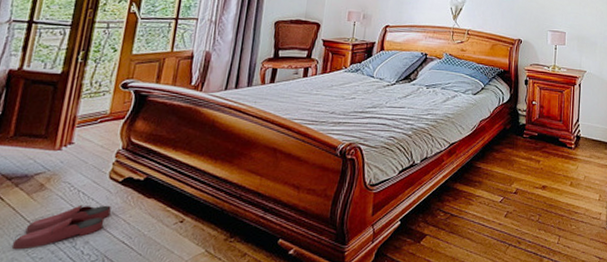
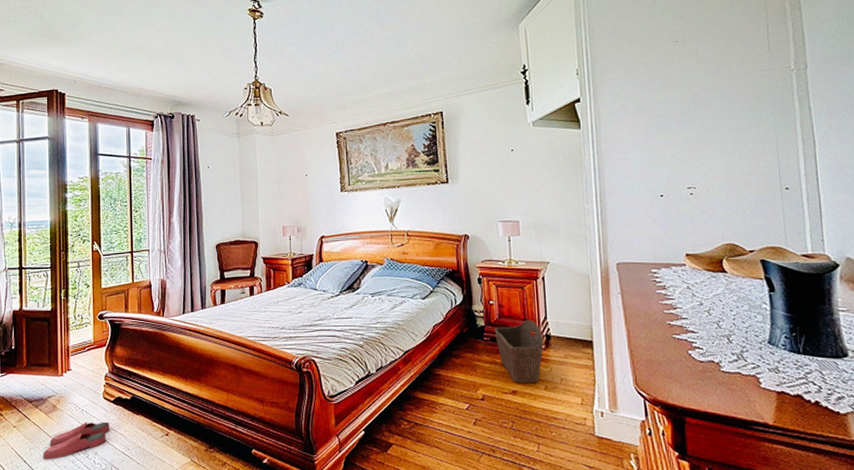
wicker basket: none [533,120,575,180] -> present [494,319,545,384]

